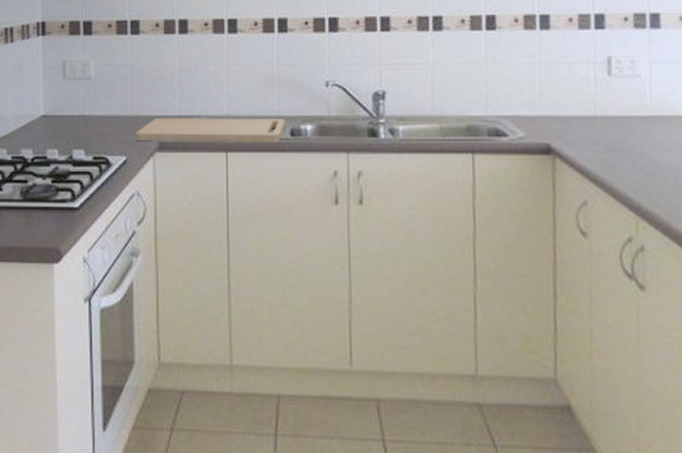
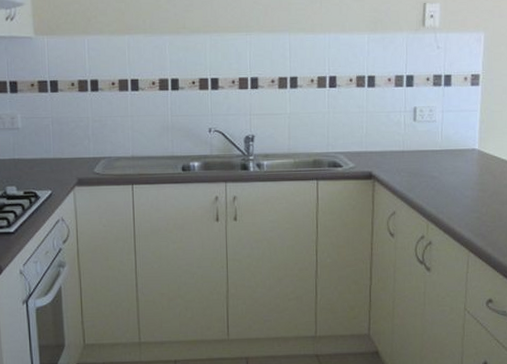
cutting board: present [135,117,286,143] -> none [58,158,179,179]

